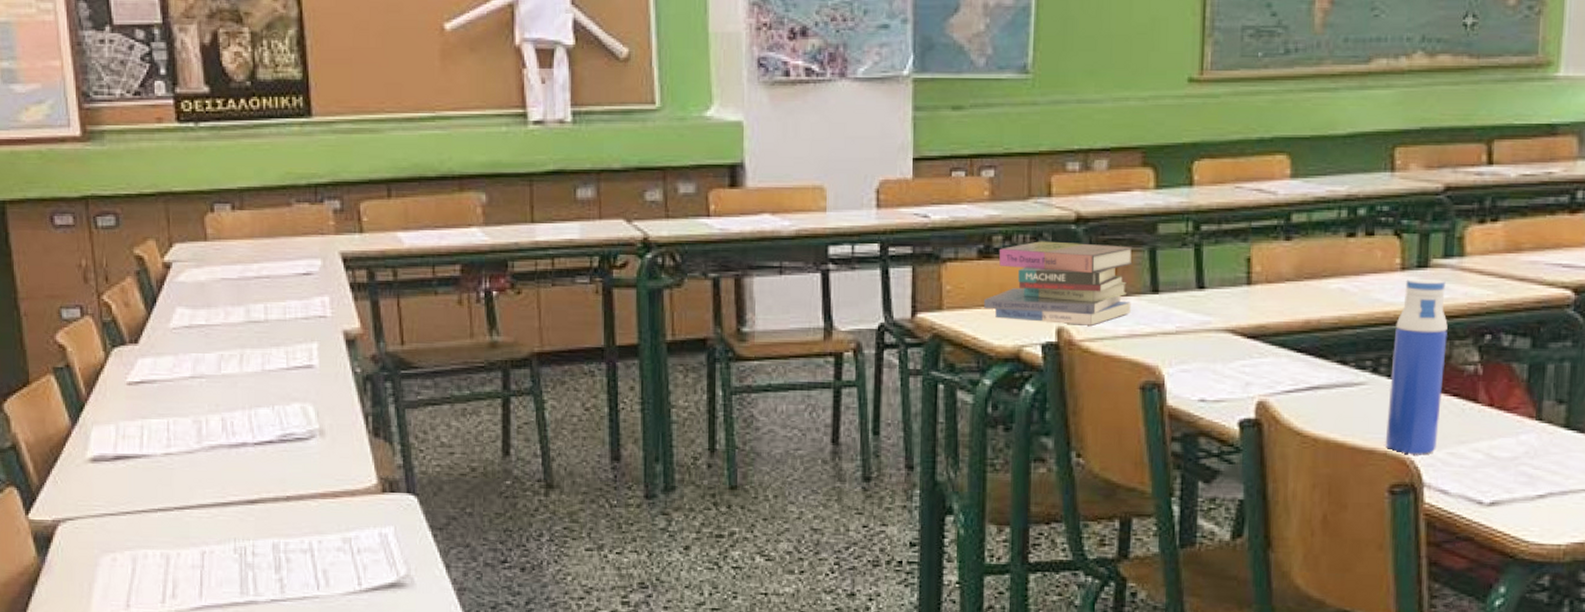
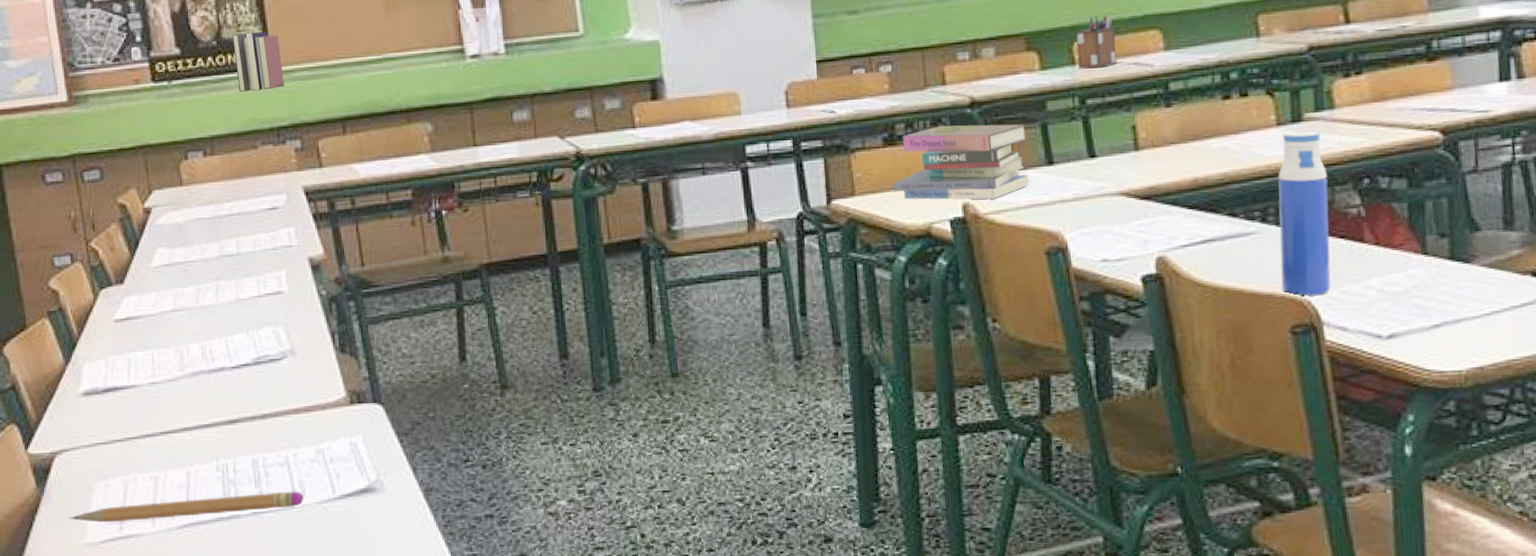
pencil: none [72,579,327,600] -> present [69,491,304,523]
books: none [268,76,324,141] -> present [232,32,284,92]
desk organizer: none [1196,134,1240,192] -> present [1076,15,1117,69]

